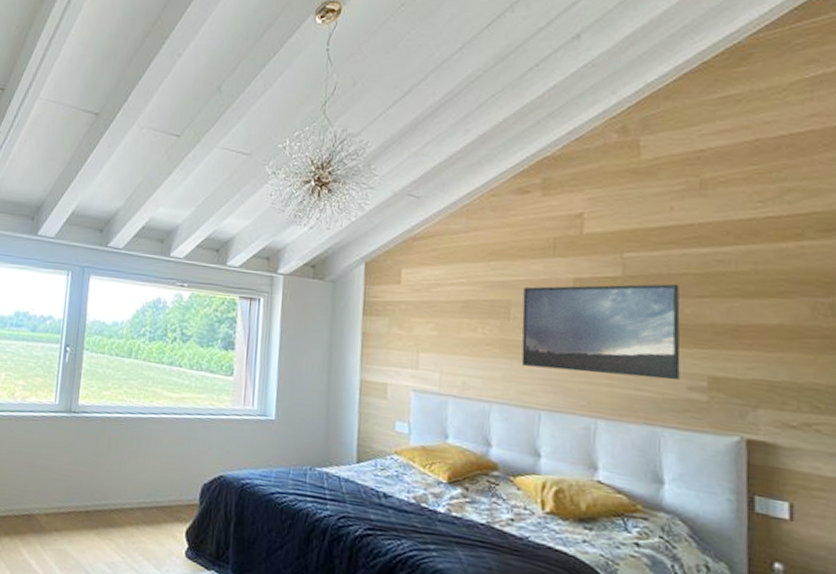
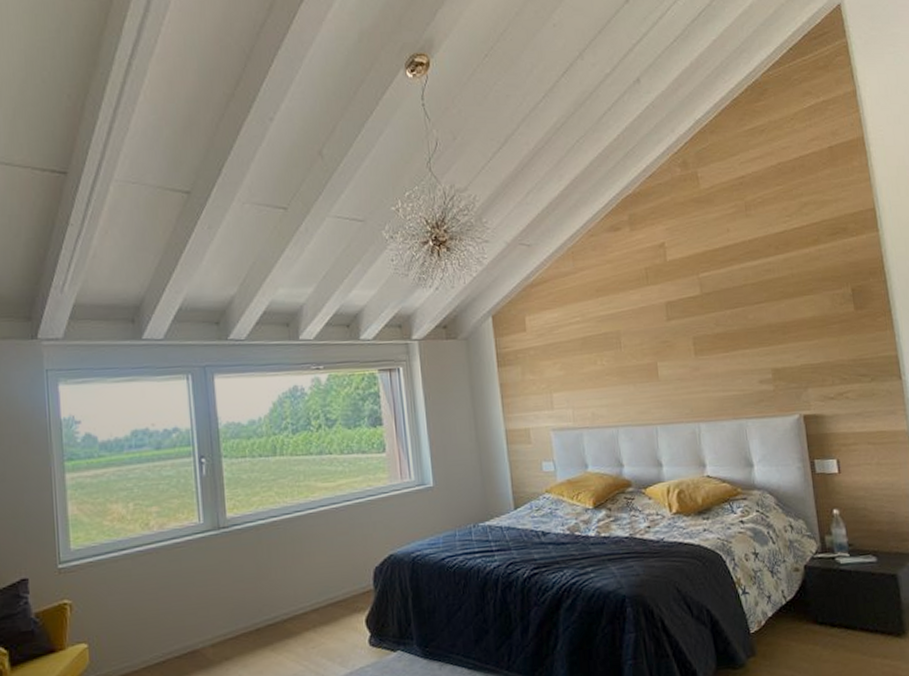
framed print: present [521,283,681,380] -> none [628,294,753,388]

